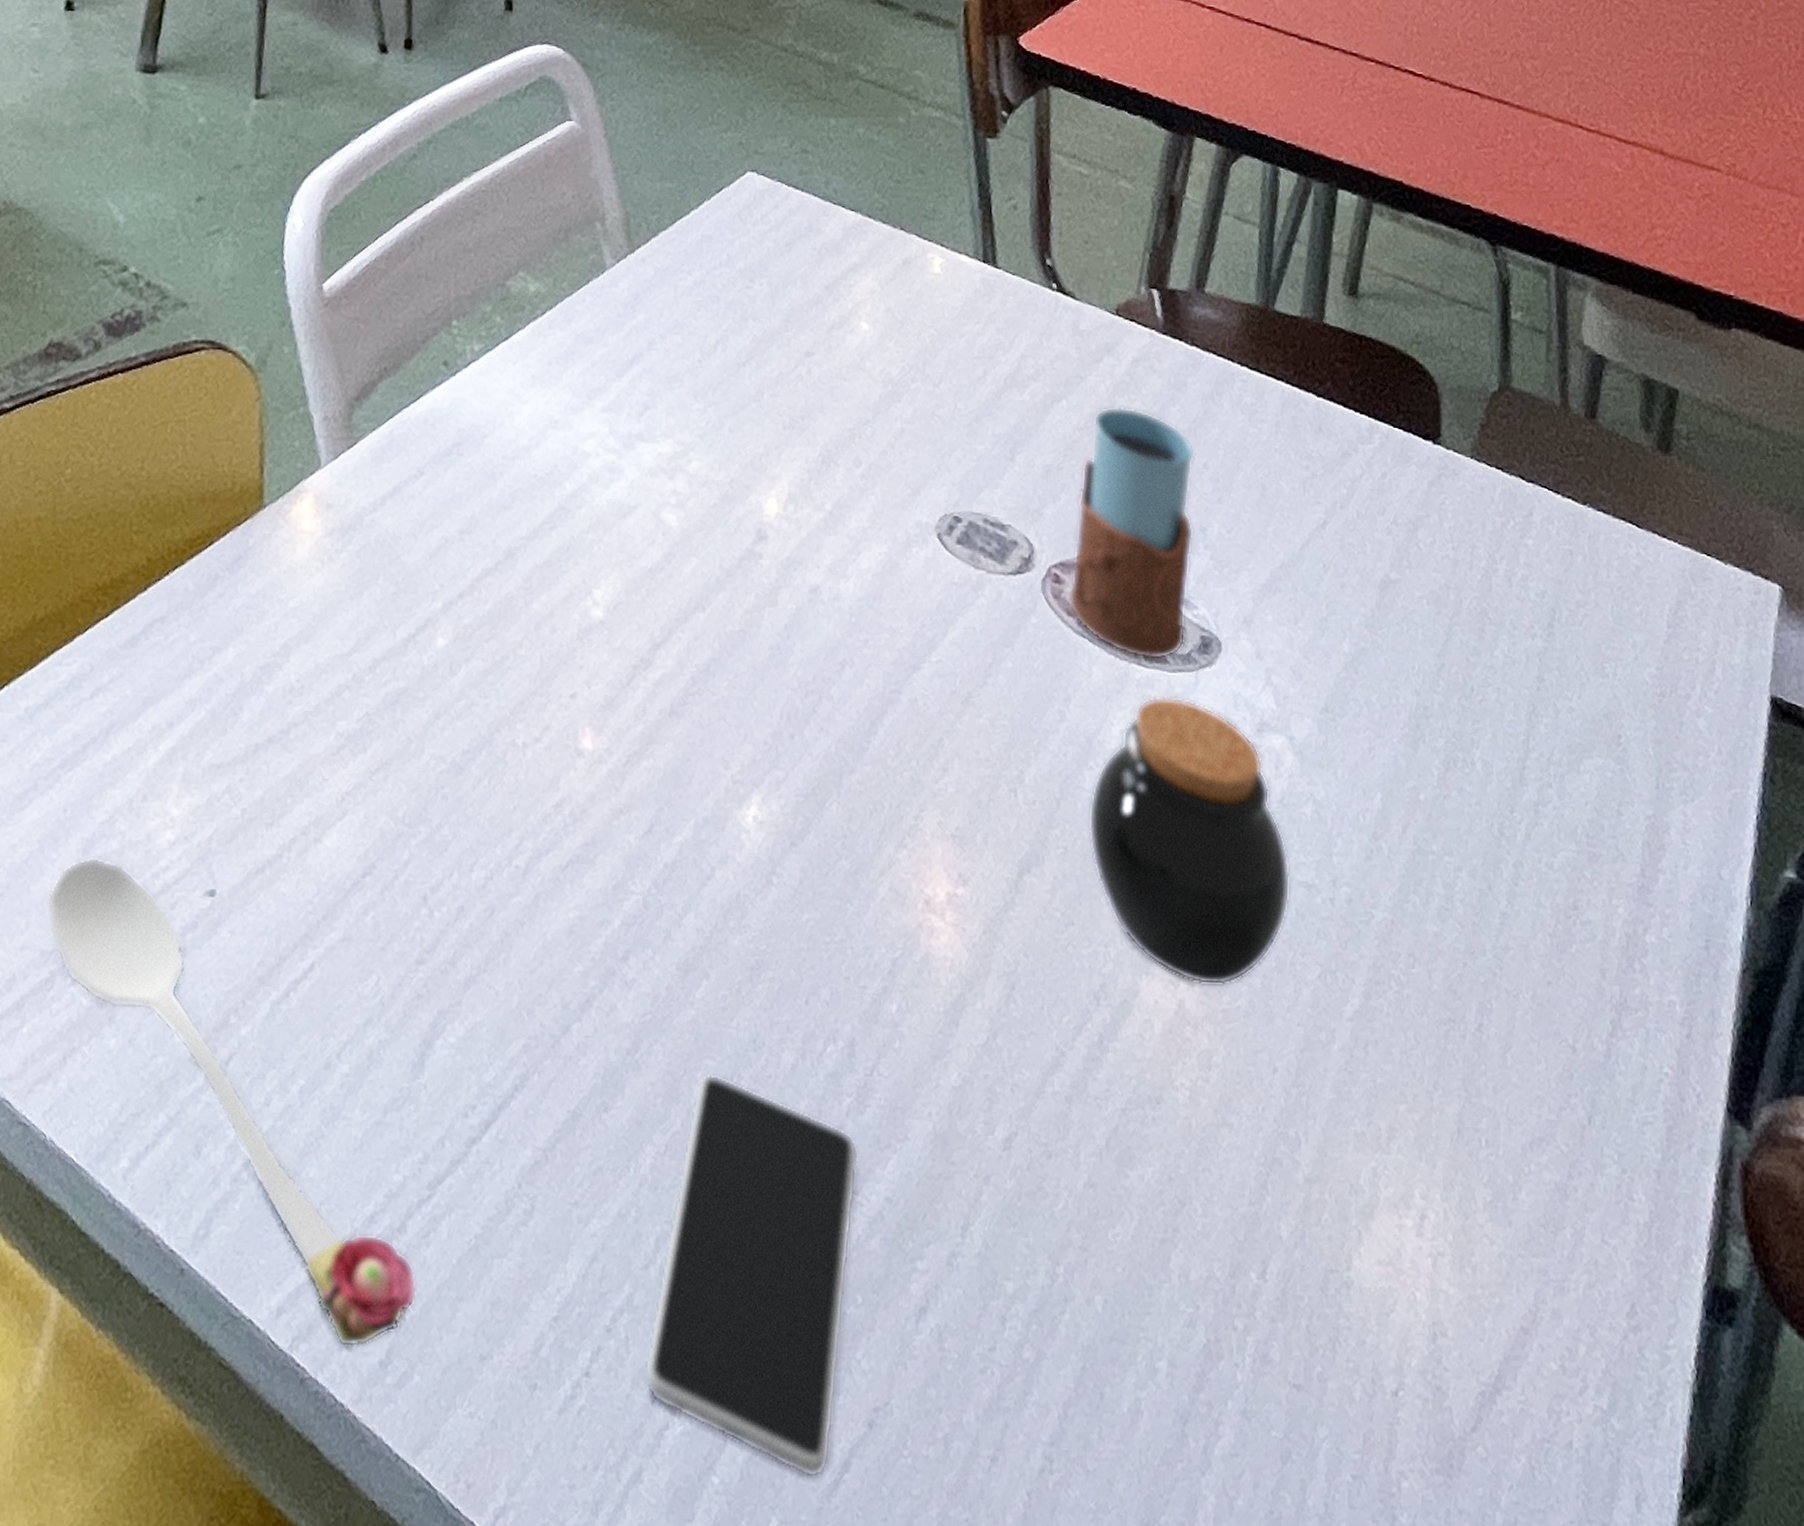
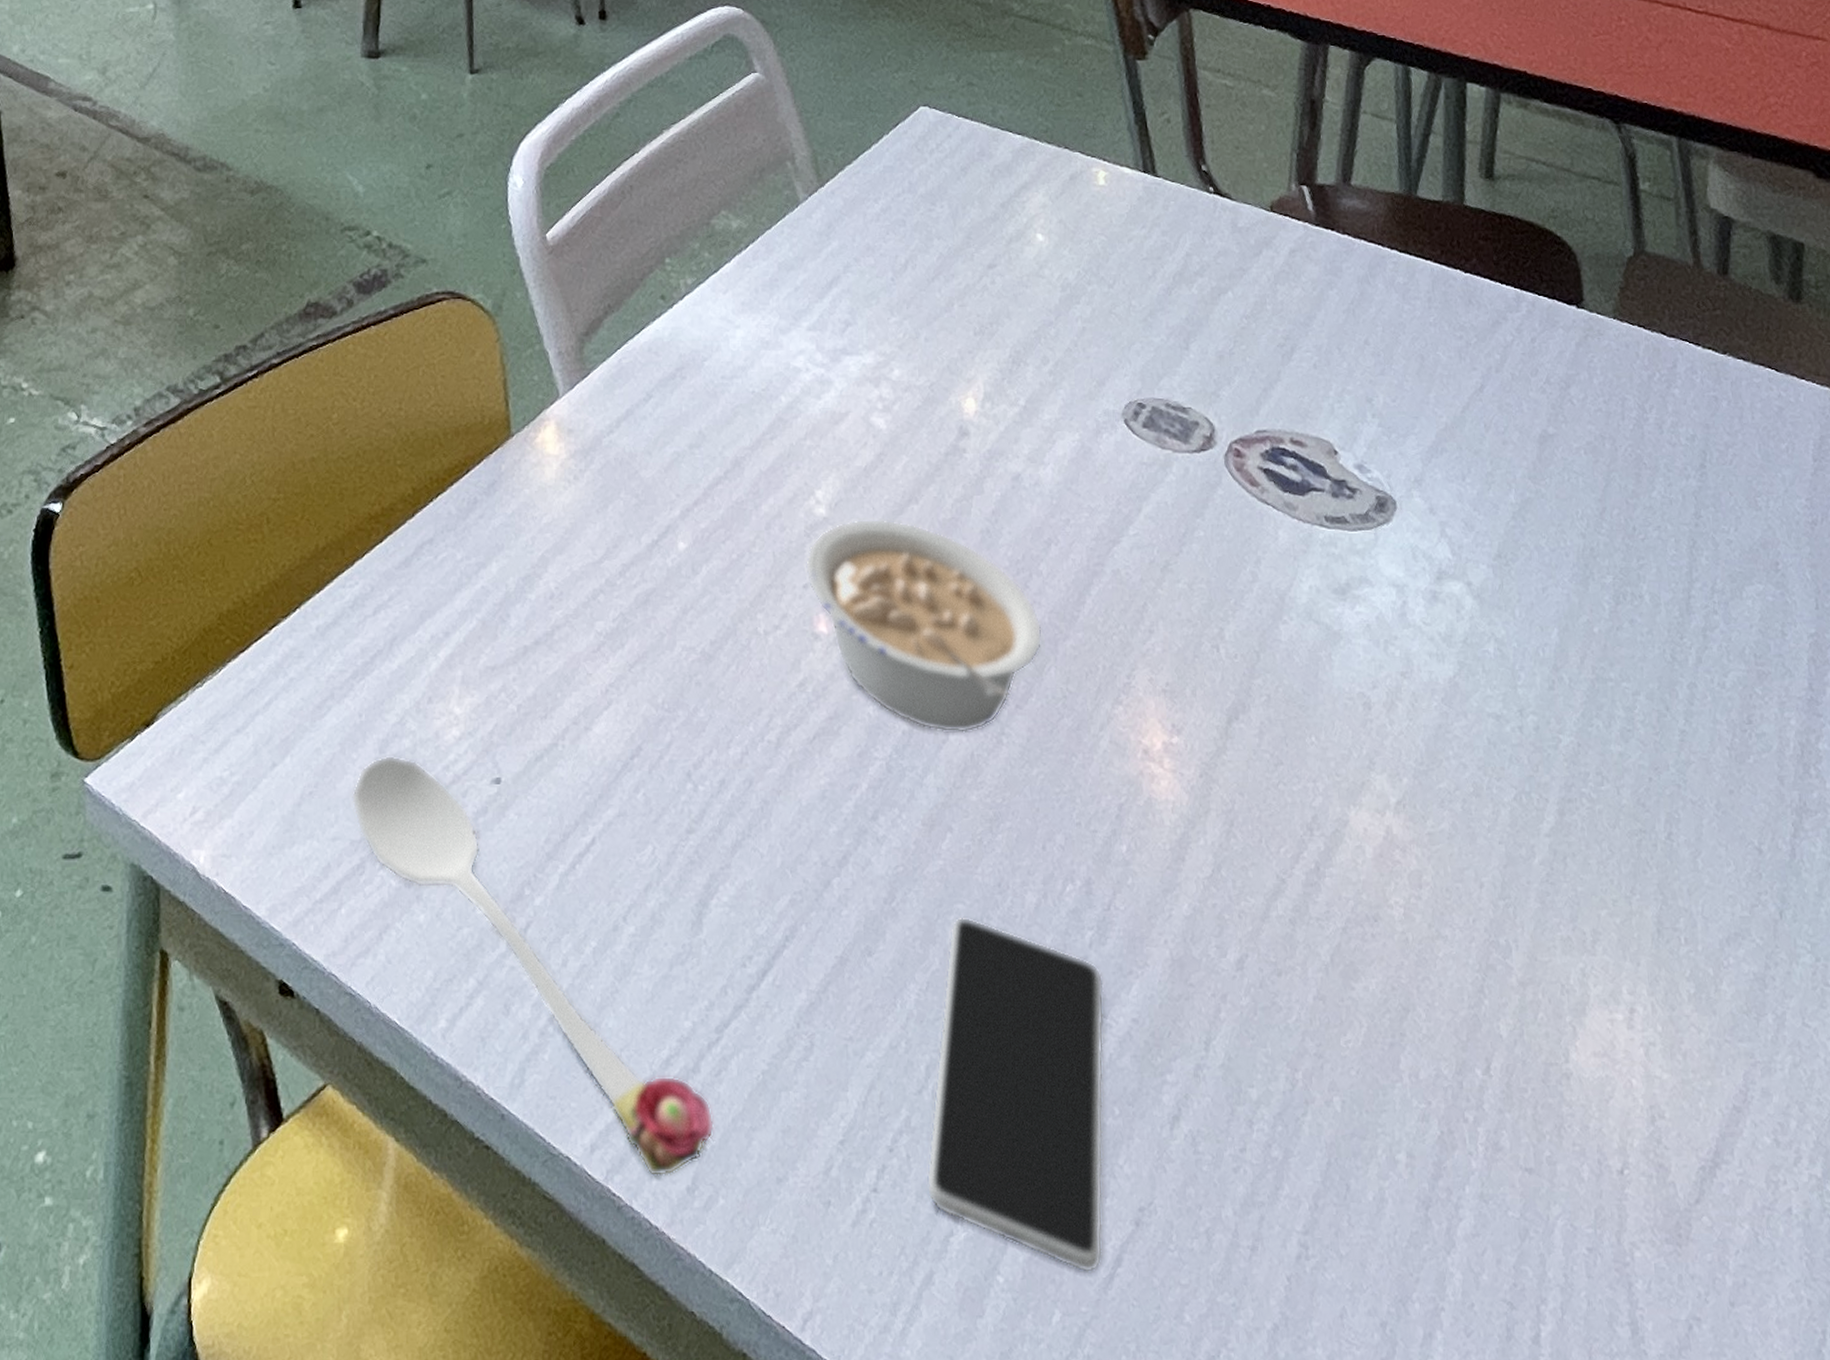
legume: none [574,624,827,870] -> present [805,518,1042,733]
drinking glass: present [1068,406,1196,661] -> none [1250,293,1363,522]
jar: present [1088,696,1291,986] -> none [1287,553,1481,812]

